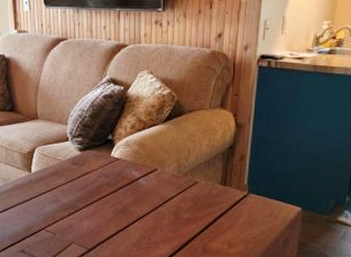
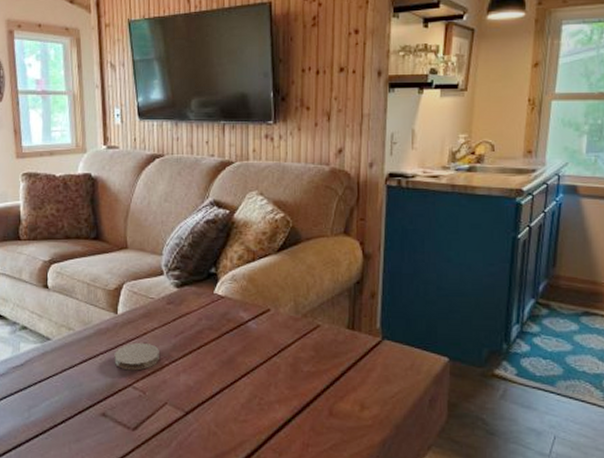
coaster: none [30,195,66,218] -> present [114,342,159,371]

